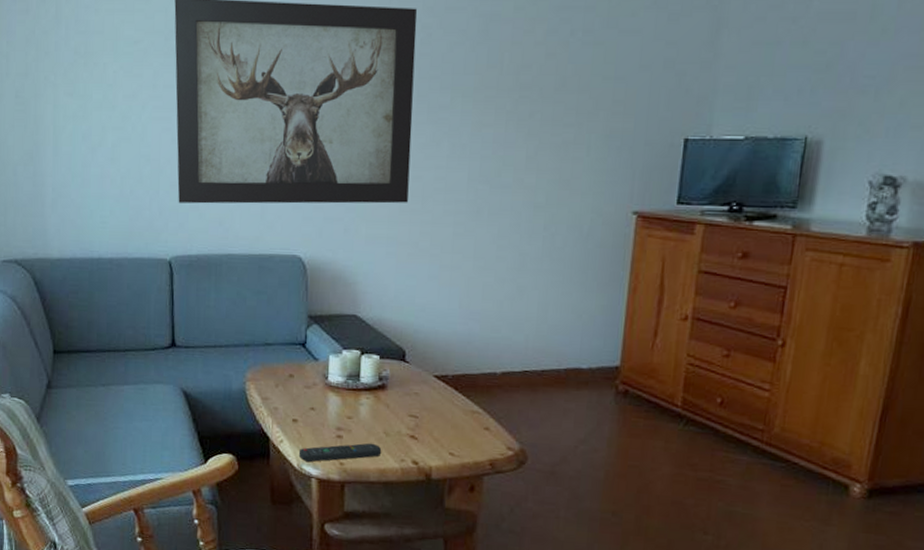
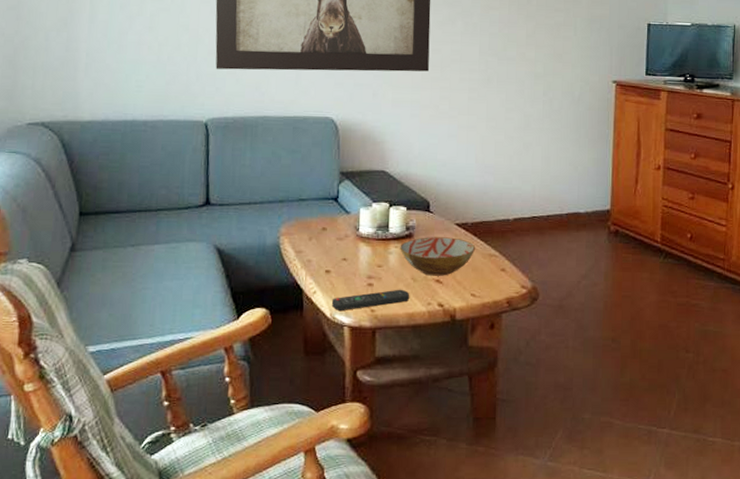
bowl: none [371,389,456,432] -> present [400,237,476,276]

